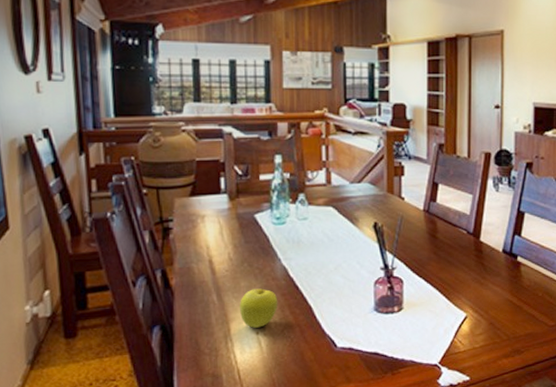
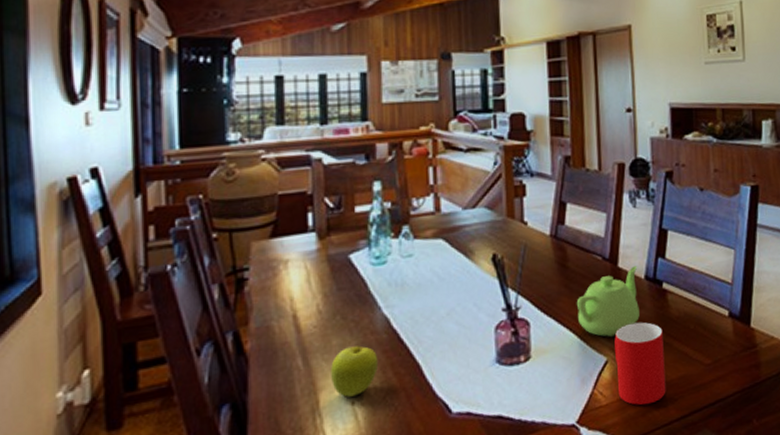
teapot: none [443,241,496,297] -> present [576,266,640,337]
cup: none [473,287,515,354] -> present [614,322,666,406]

